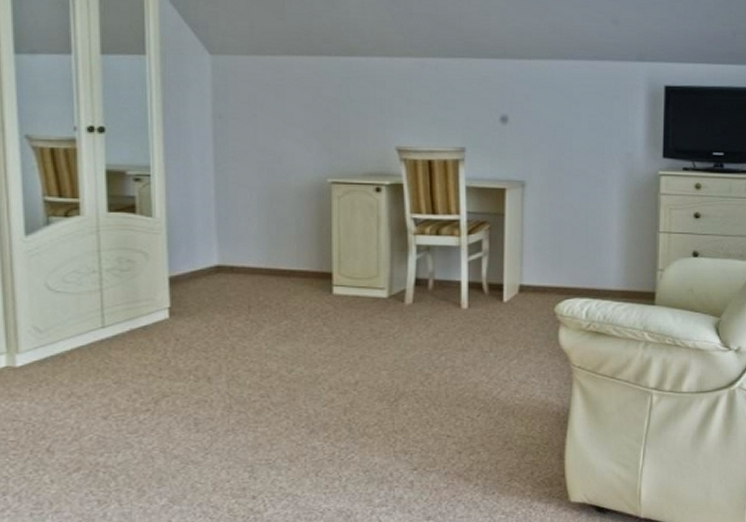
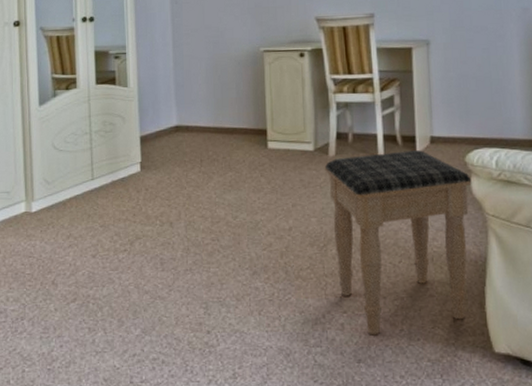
footstool: none [399,299,560,492] -> present [324,150,472,336]

